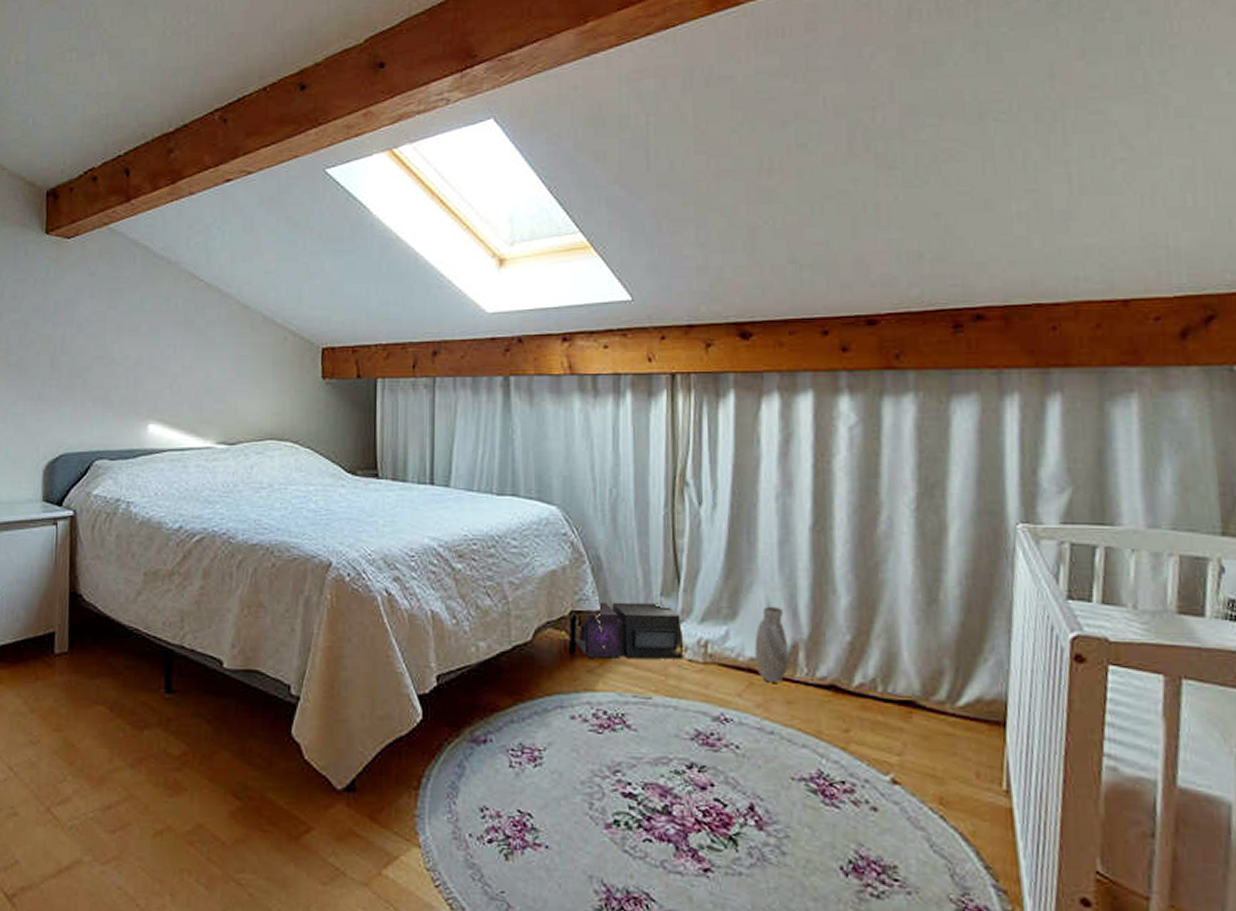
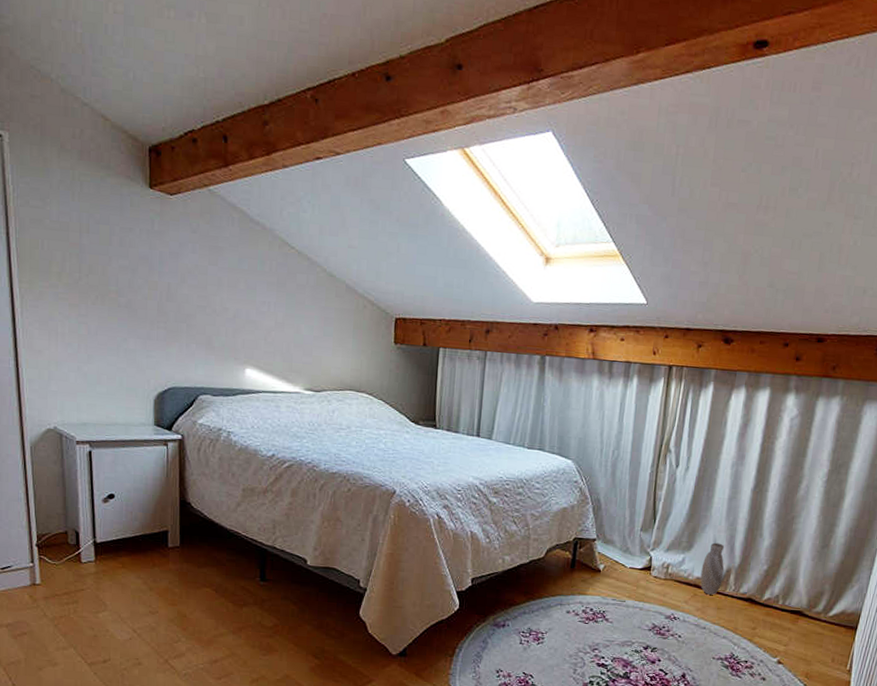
air purifier: present [575,601,683,659] -> none [575,532,653,576]

